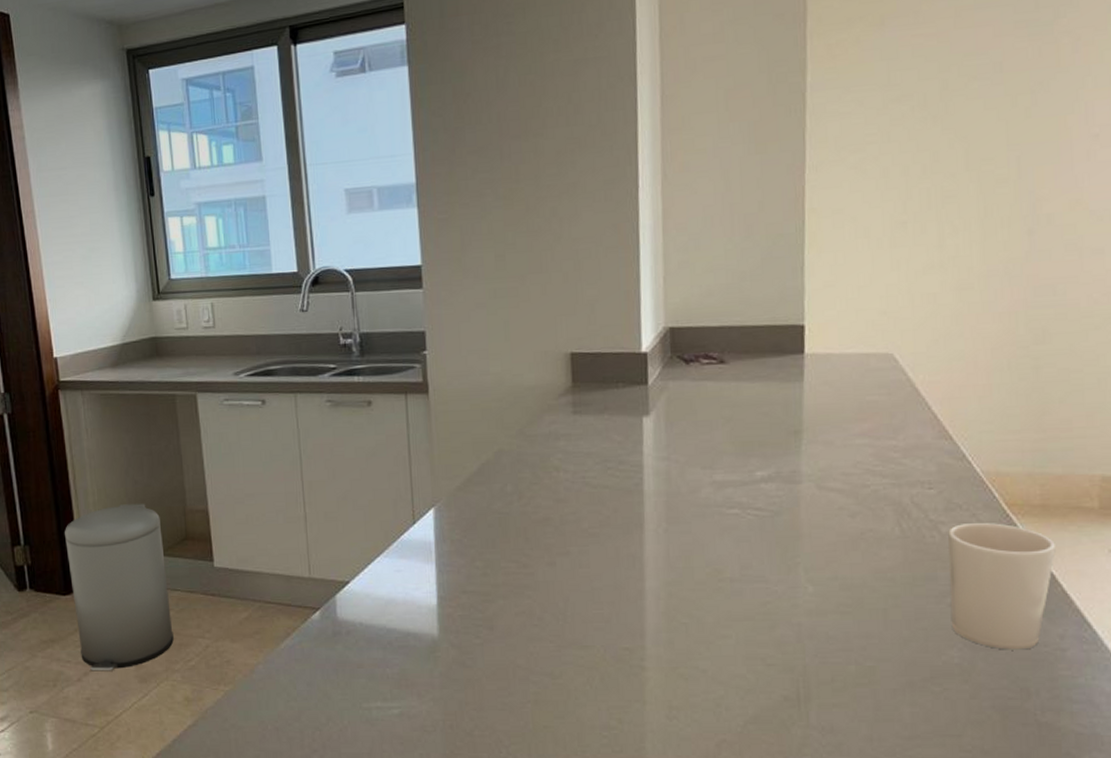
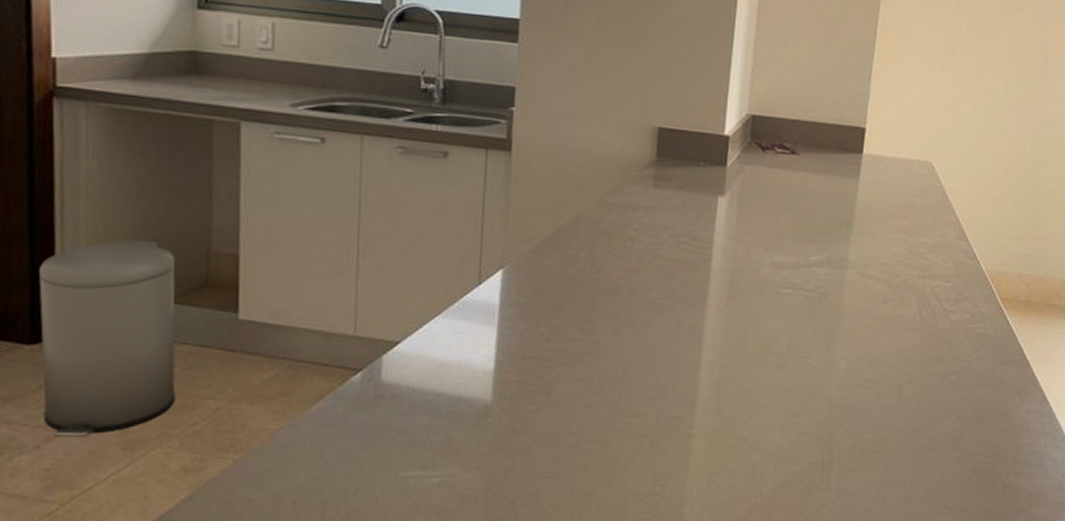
mug: present [948,522,1056,650] -> none [949,312,1032,422]

